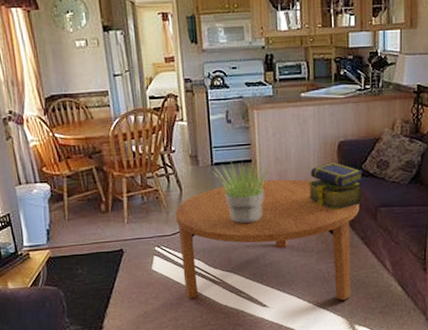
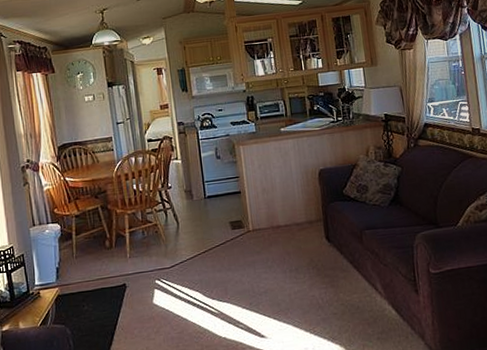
coffee table: present [175,179,360,300] -> none [173,207,347,332]
potted plant: present [213,161,270,224] -> none [206,192,259,253]
stack of books: present [307,161,364,211] -> none [293,188,347,236]

